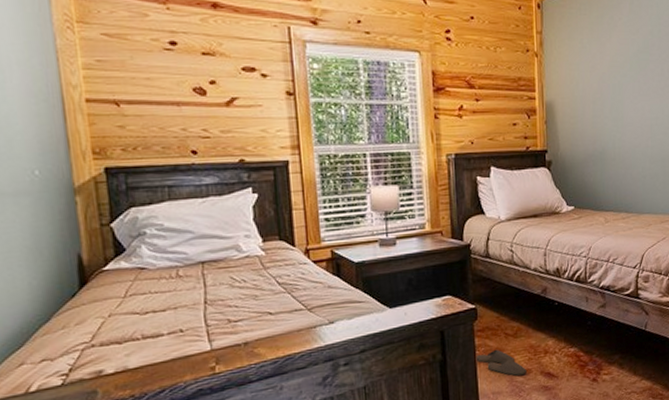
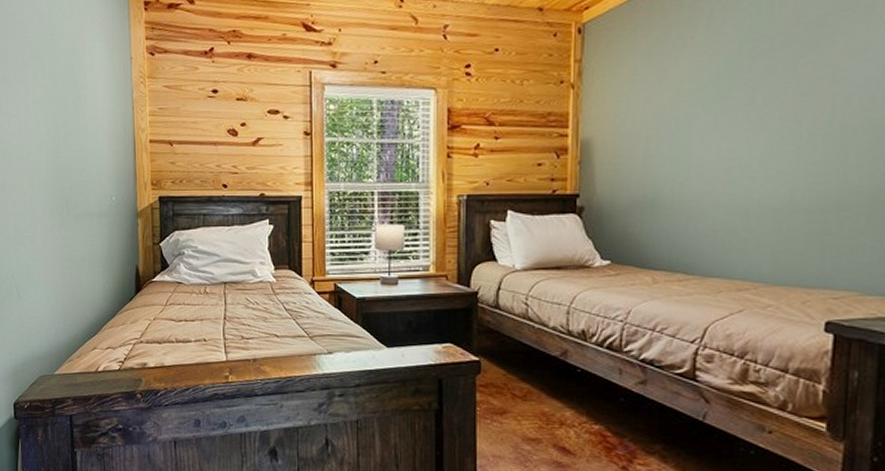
slippers: present [476,349,527,376] -> none [476,409,536,443]

